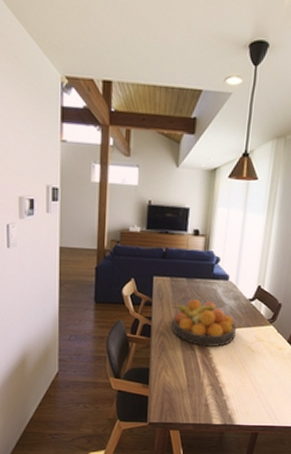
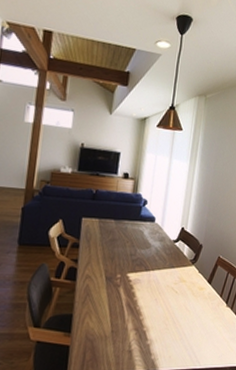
fruit bowl: present [172,299,236,347] -> none [98,241,161,289]

